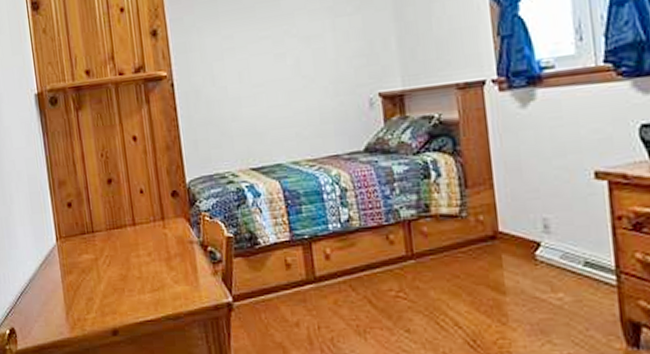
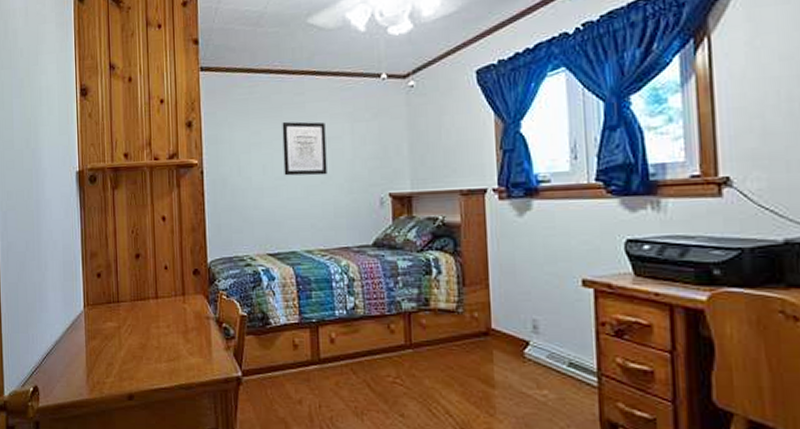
wall art: none [256,20,310,82] -> present [282,121,327,176]

